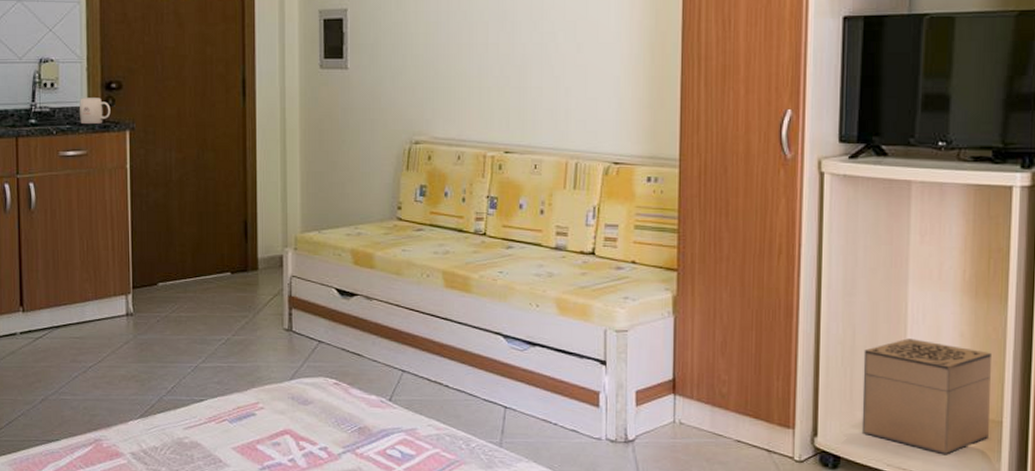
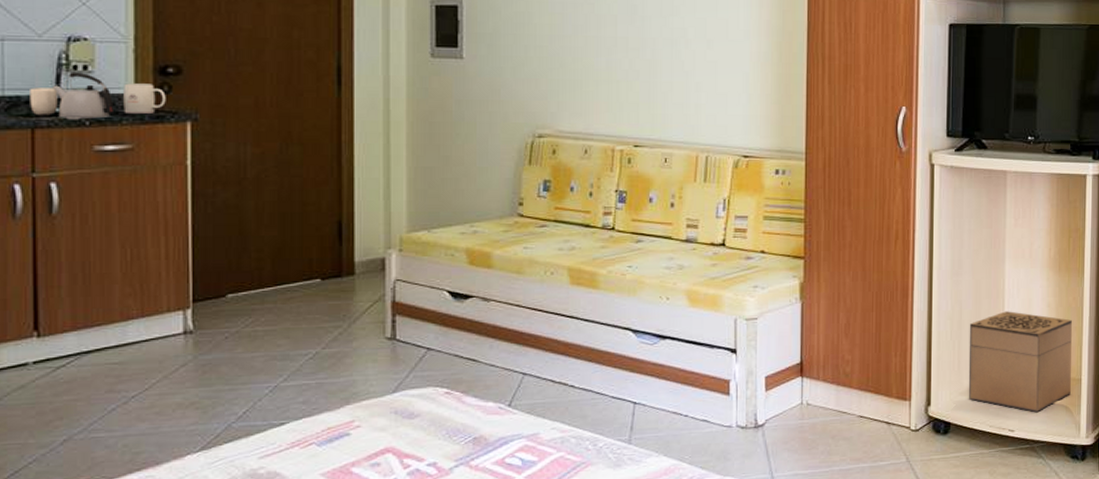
cup: none [14,103,34,127] -> present [30,88,58,117]
kettle: none [30,88,73,130] -> present [53,72,113,120]

